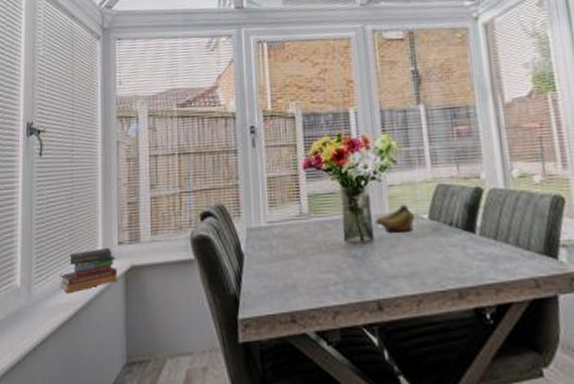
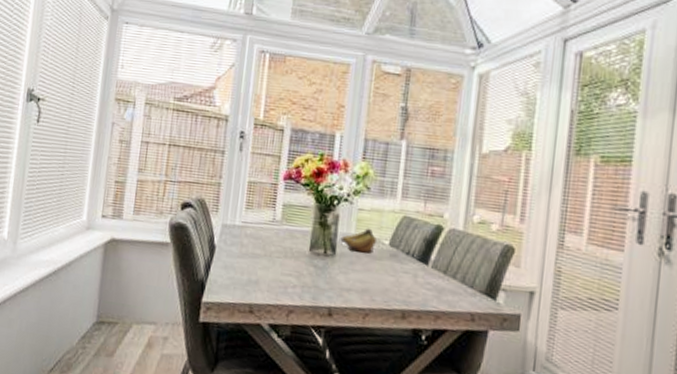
books: present [59,248,117,294] -> none [43,217,98,253]

